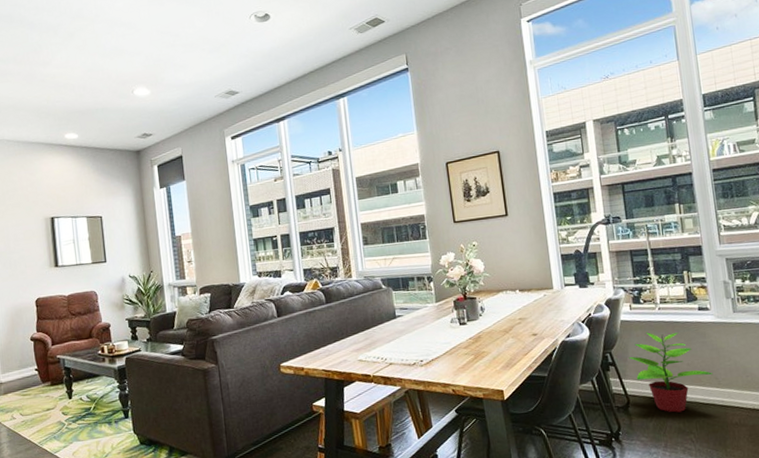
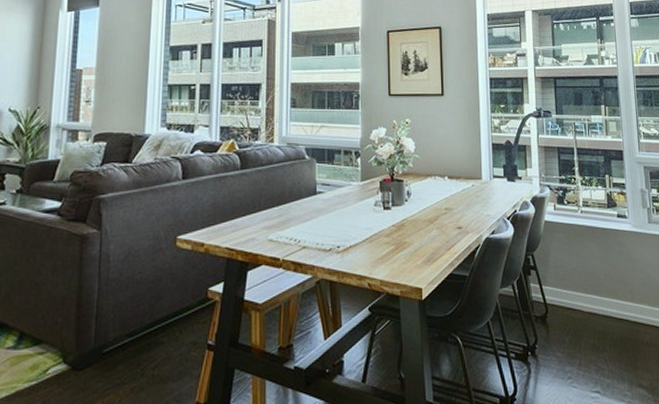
potted plant: present [629,332,713,413] -> none [550,236,628,327]

